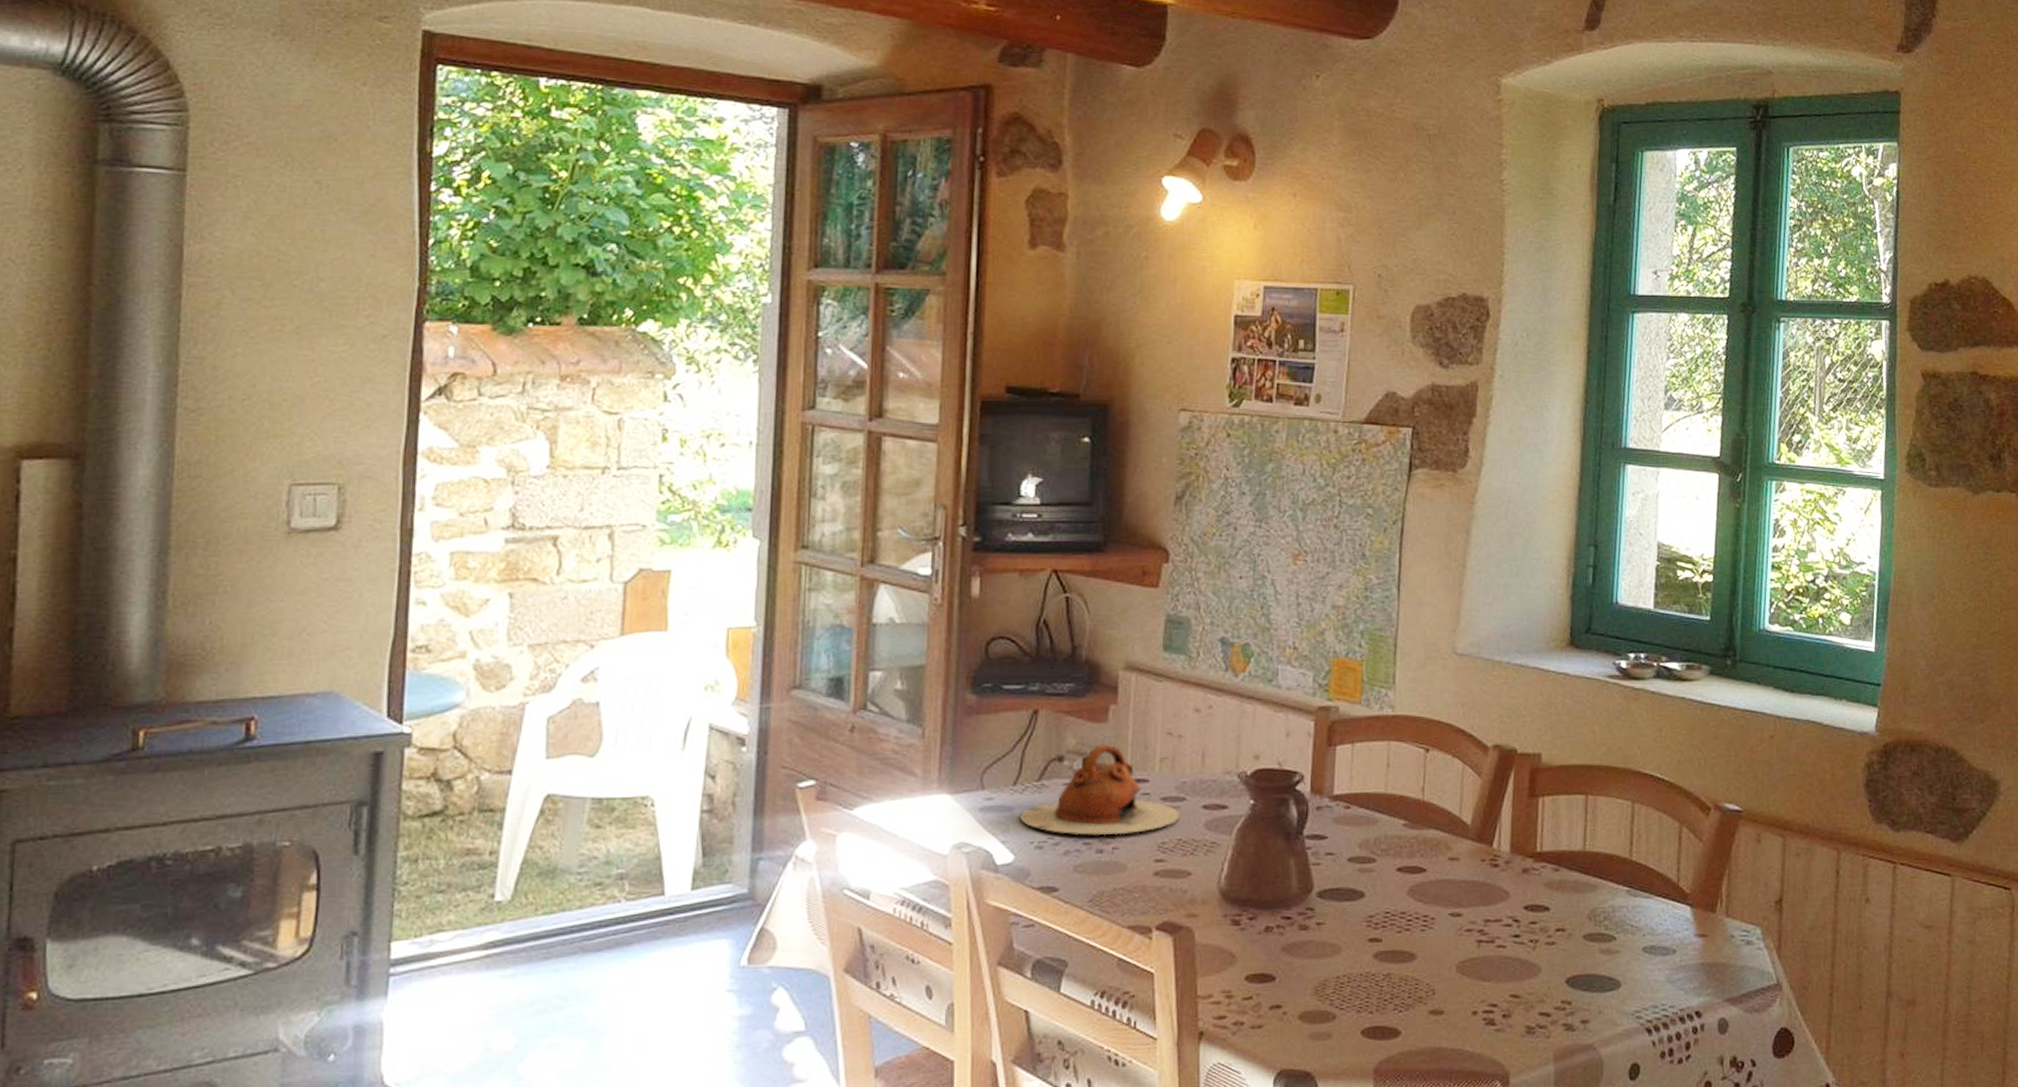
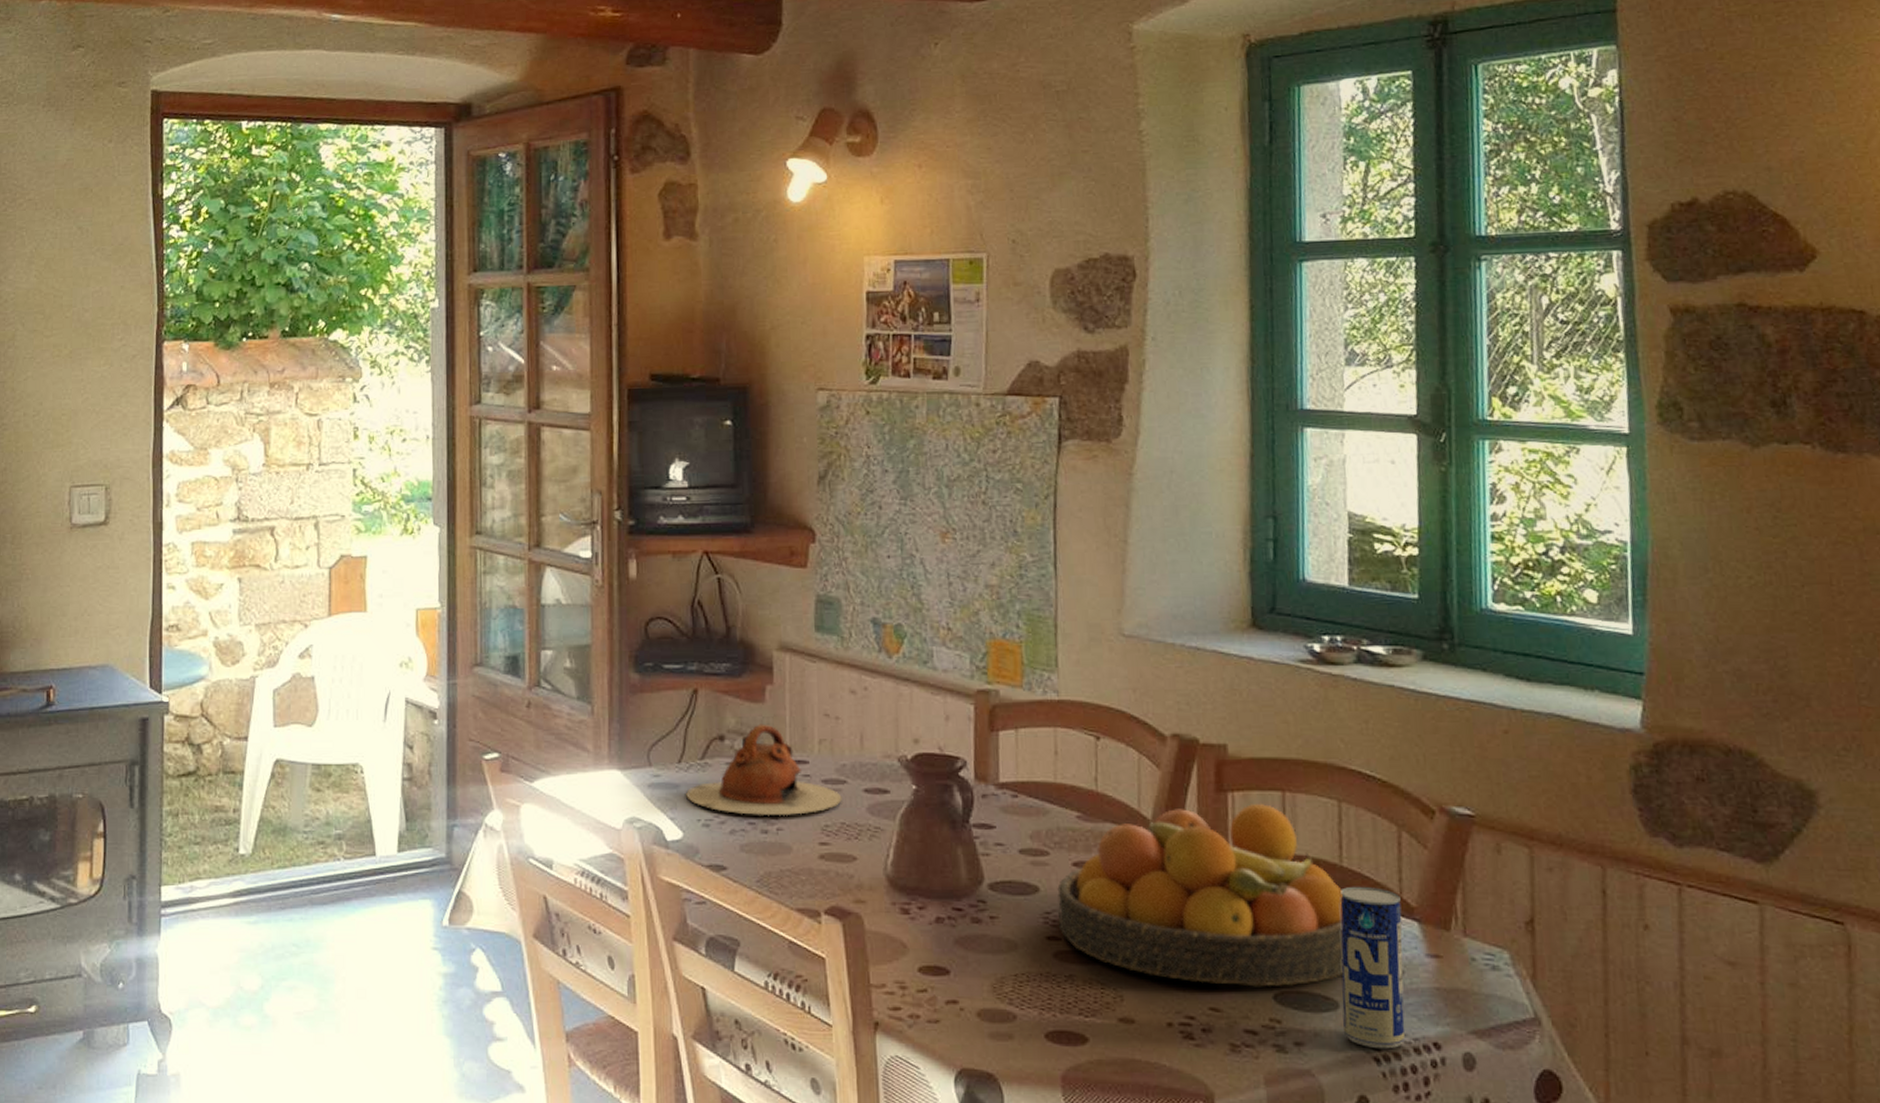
fruit bowl: none [1380,807,1630,973] -> present [1057,804,1344,987]
beverage can: none [1623,877,1678,1021] -> present [1339,886,1405,1049]

